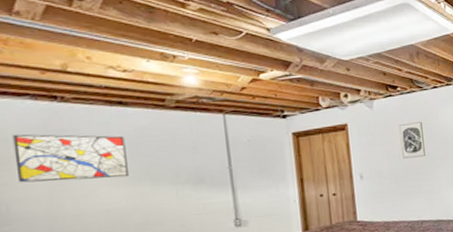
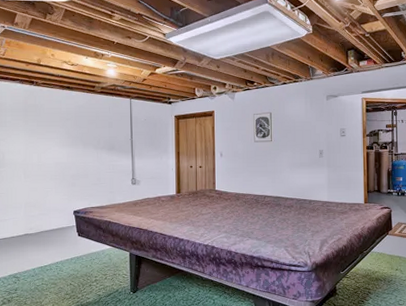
wall art: present [12,134,128,183] -> none [9,106,70,141]

